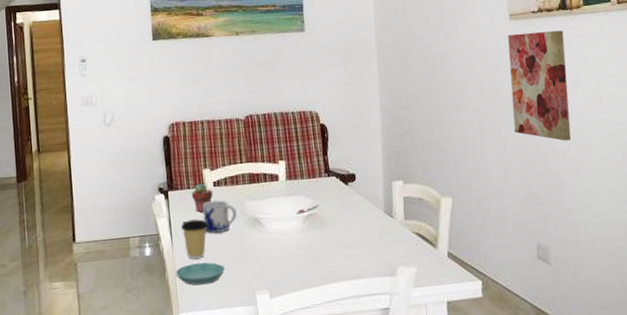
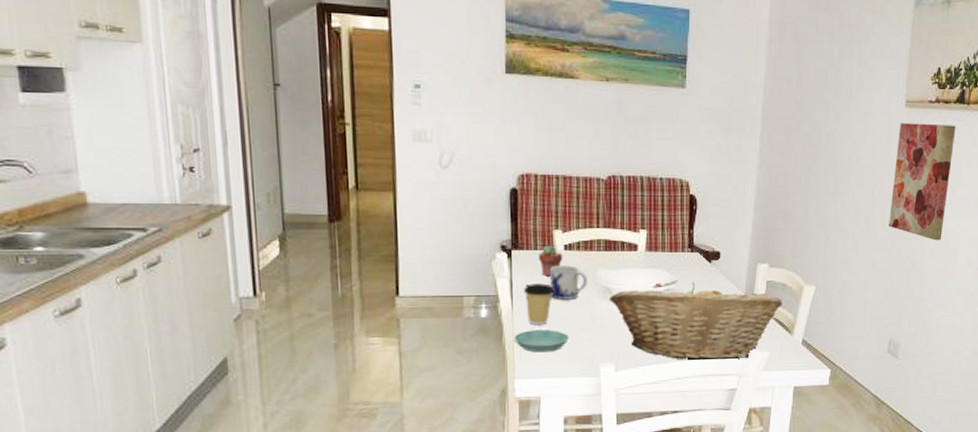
fruit basket: none [257,206,422,282] -> present [608,283,782,361]

